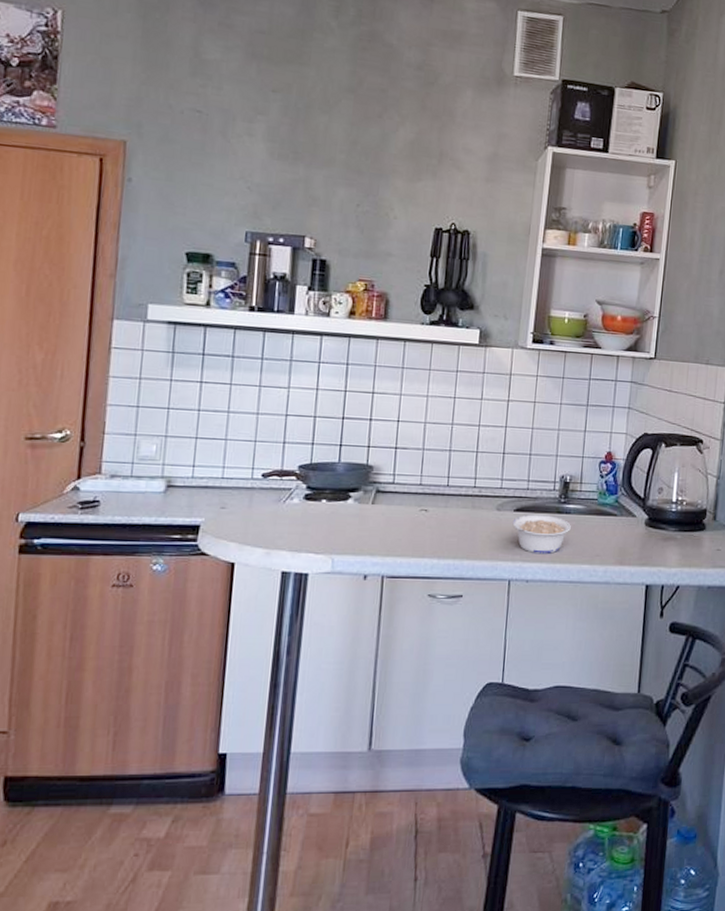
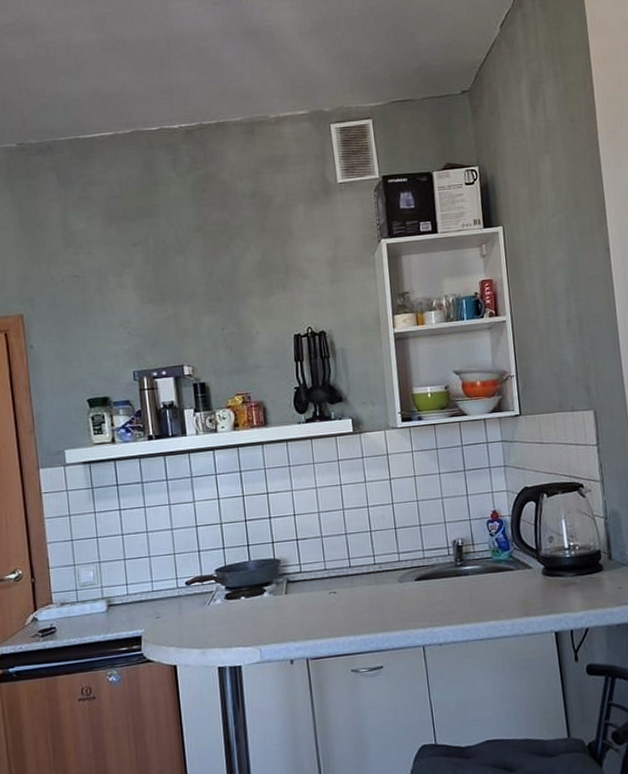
legume: present [512,514,571,555] -> none [416,579,472,618]

